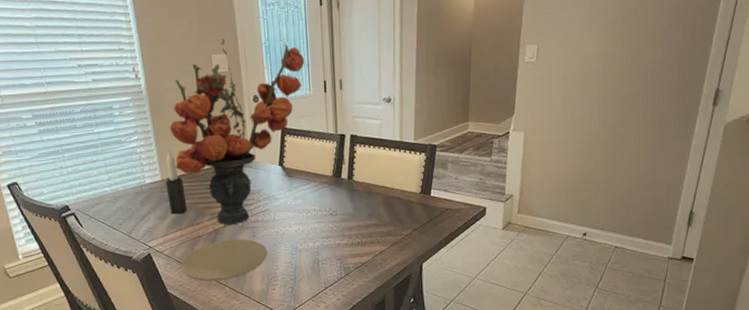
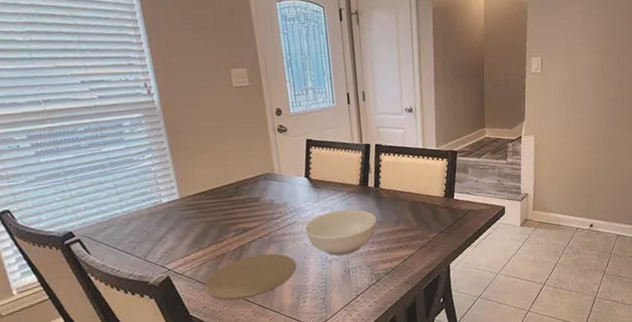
candle: present [165,149,187,214] -> none [184,166,209,233]
bouquet: present [169,39,305,225] -> none [187,53,328,240]
bowl: none [277,200,349,246] -> present [305,209,377,256]

